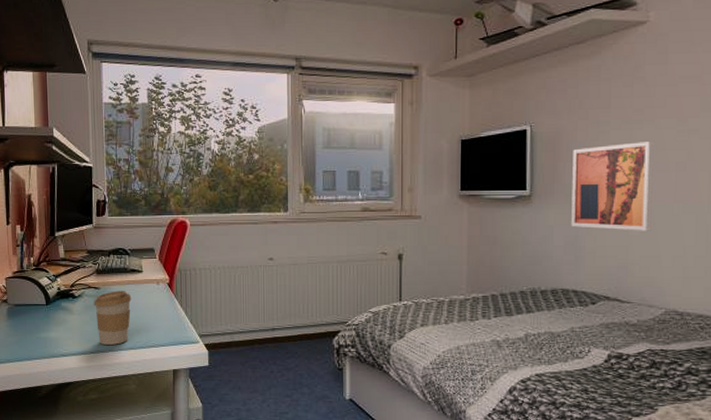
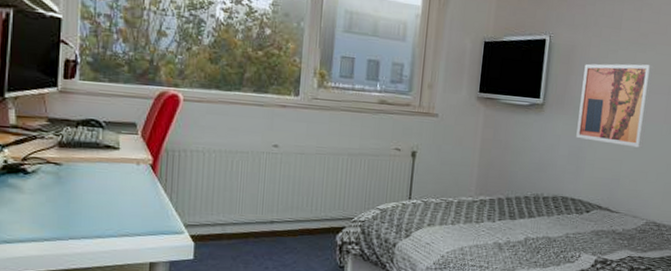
coffee cup: present [94,291,132,345] -> none [52,168,103,232]

